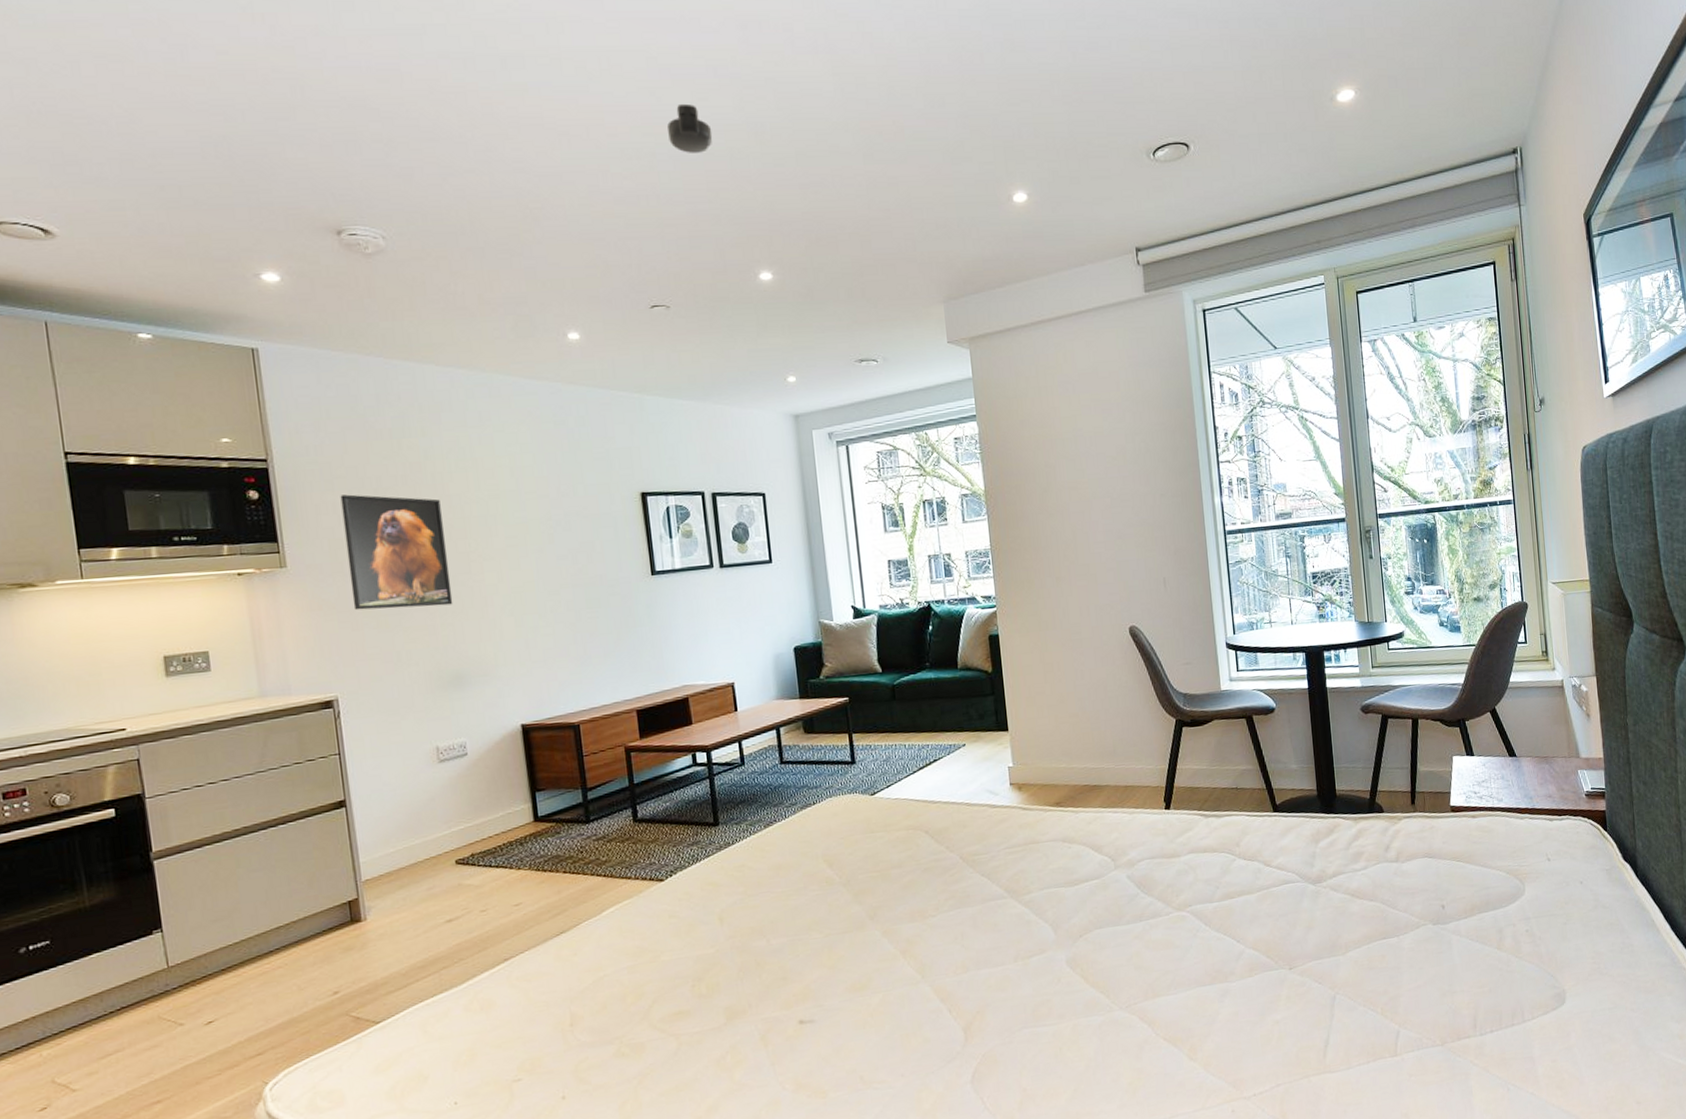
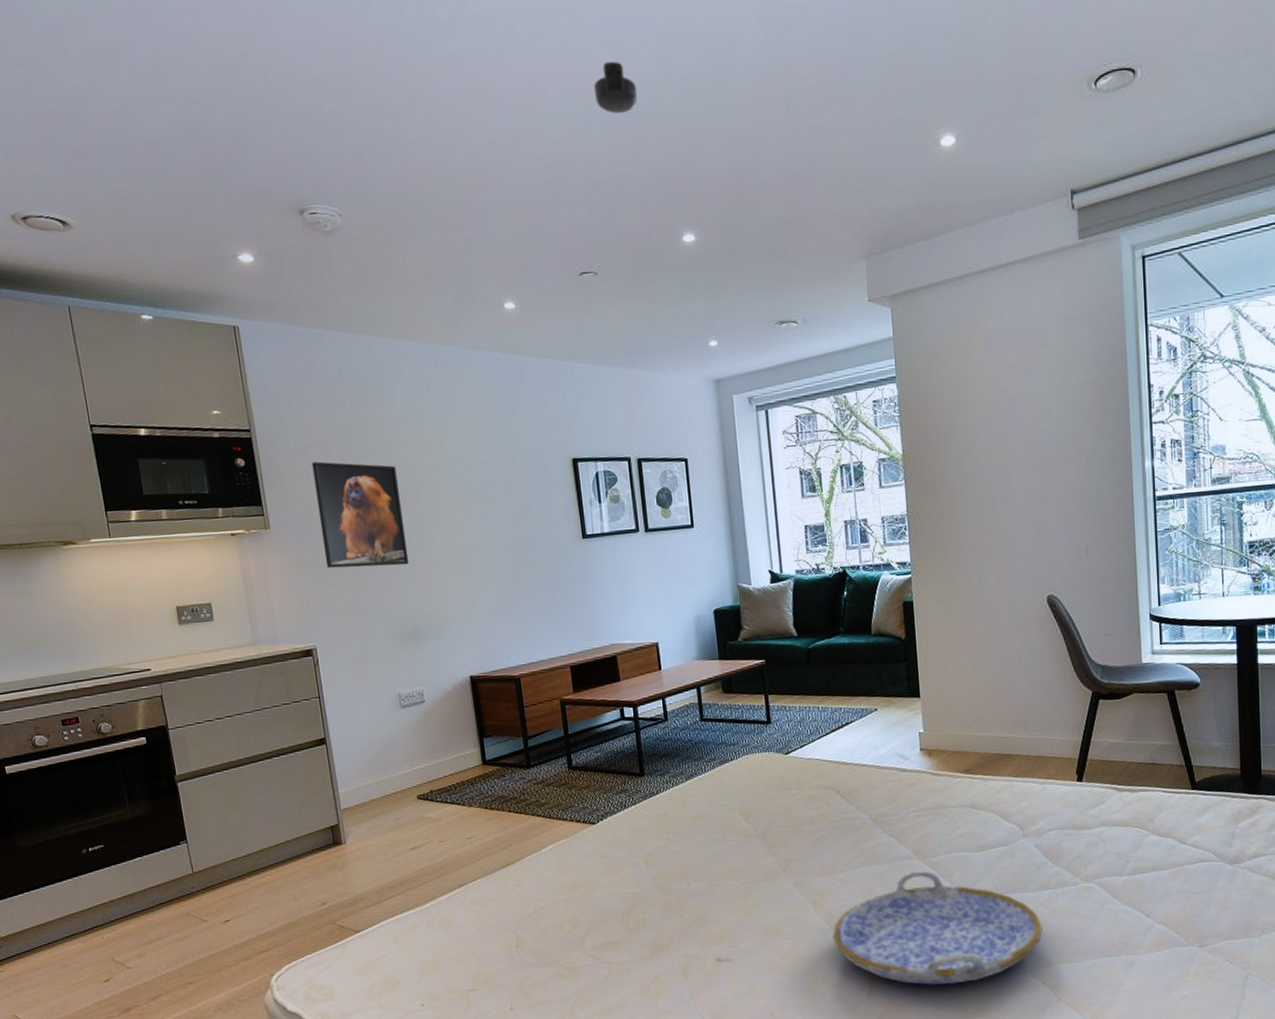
serving tray: none [924,910,1139,1031] -> present [832,871,1043,985]

